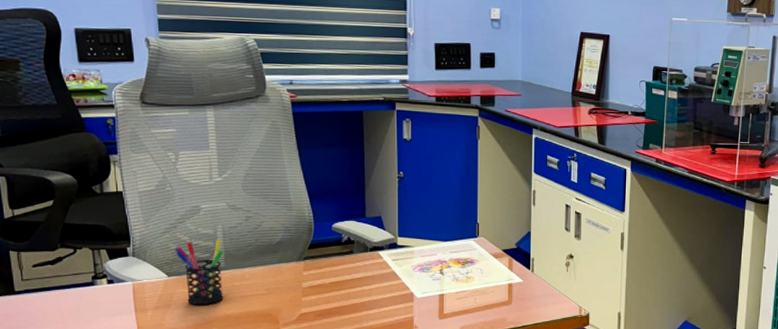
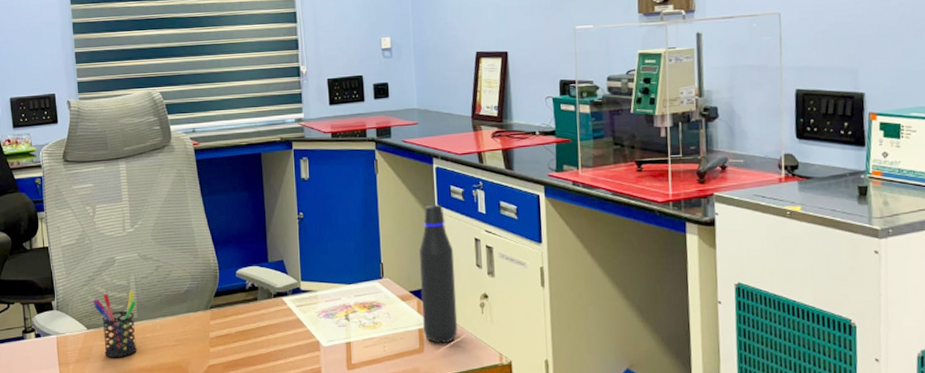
water bottle: none [512,171,546,297] -> present [419,204,458,344]

